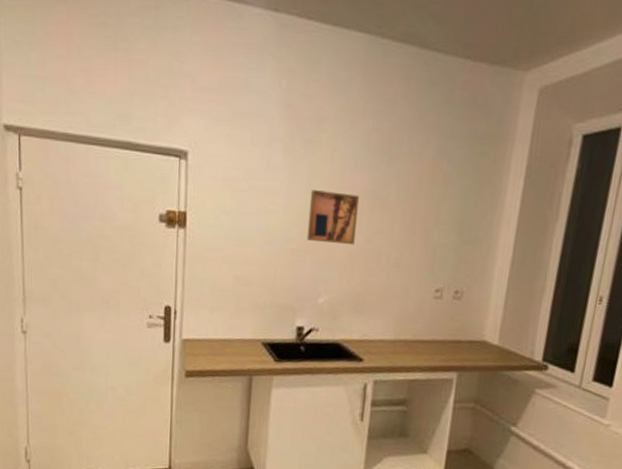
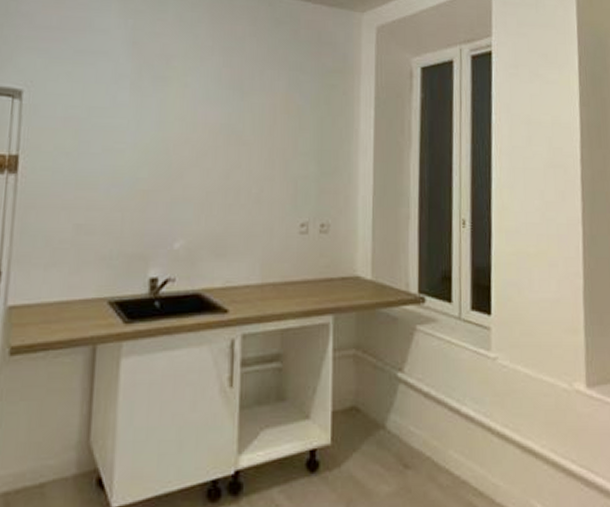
wall art: present [306,190,360,246] -> none [158,126,214,182]

